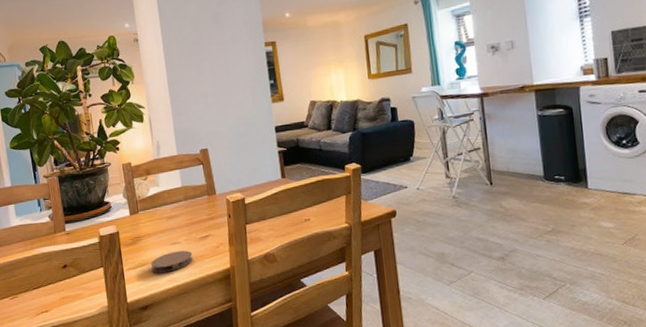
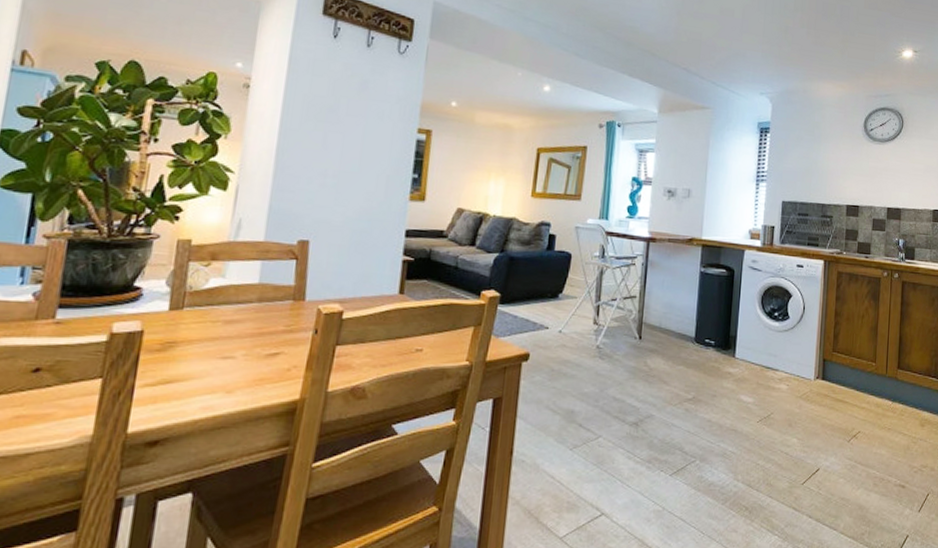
coaster: present [150,250,193,273] -> none [179,368,250,396]

